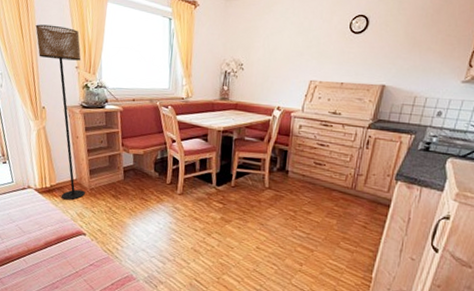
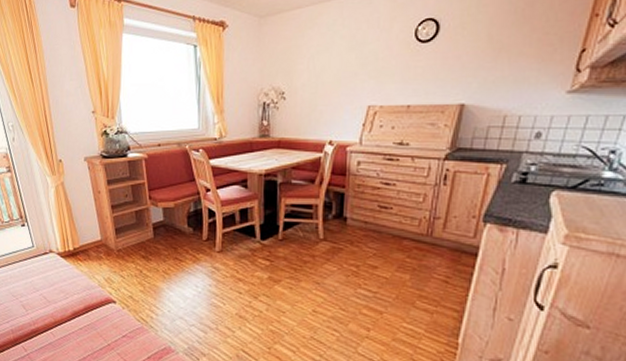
floor lamp: present [35,24,85,200] -> none [45,65,112,264]

